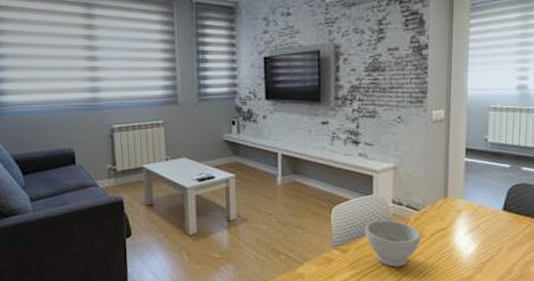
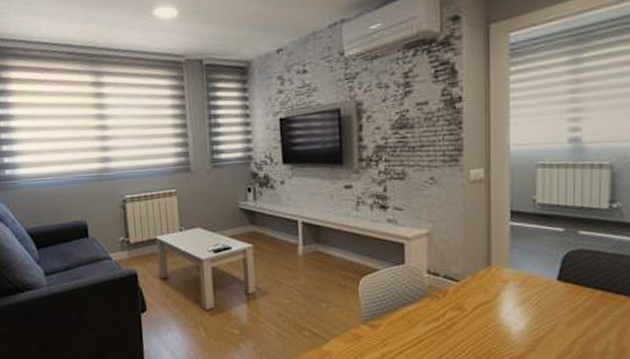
bowl: present [364,220,420,267] -> none [397,292,461,345]

